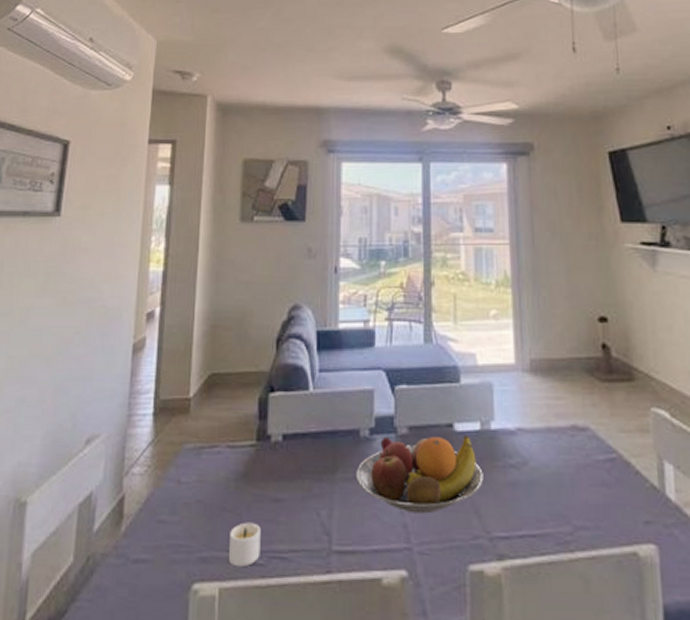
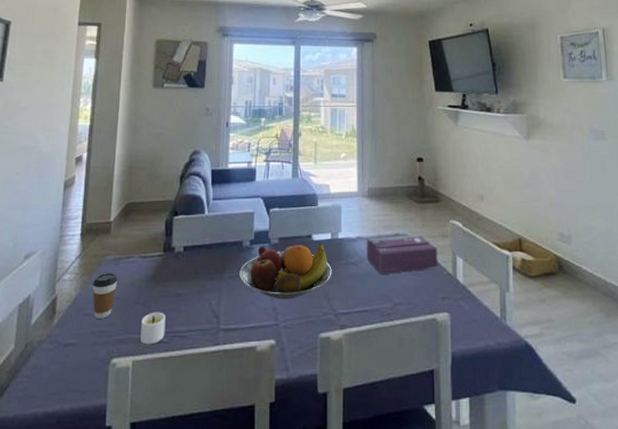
coffee cup: none [168,467,200,528] -> present [92,273,118,319]
tissue box: none [531,426,637,485] -> present [367,233,438,275]

